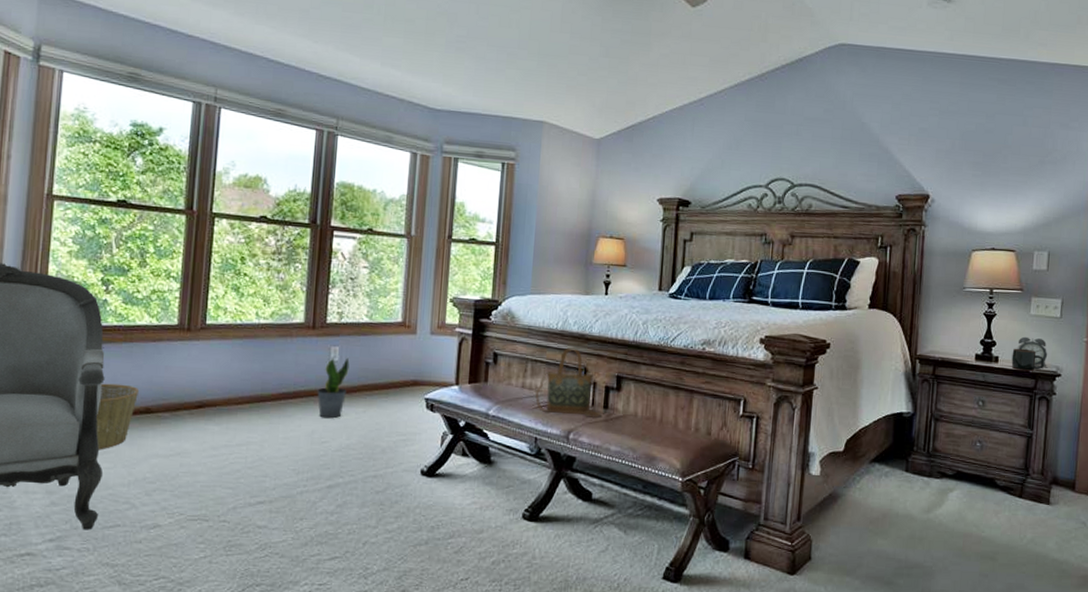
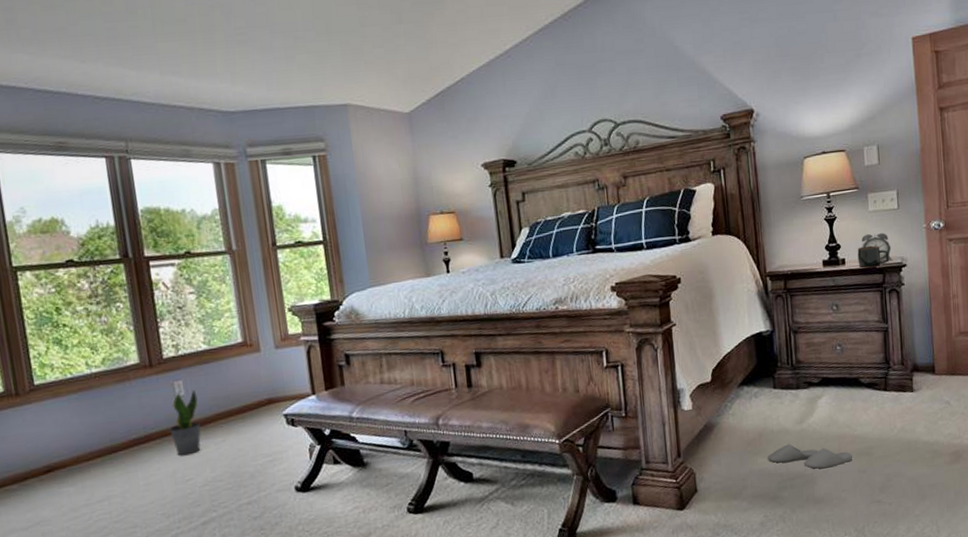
handbag: present [535,347,602,418] -> none [396,333,467,405]
slippers: none [887,531,976,564] -> present [767,443,852,469]

